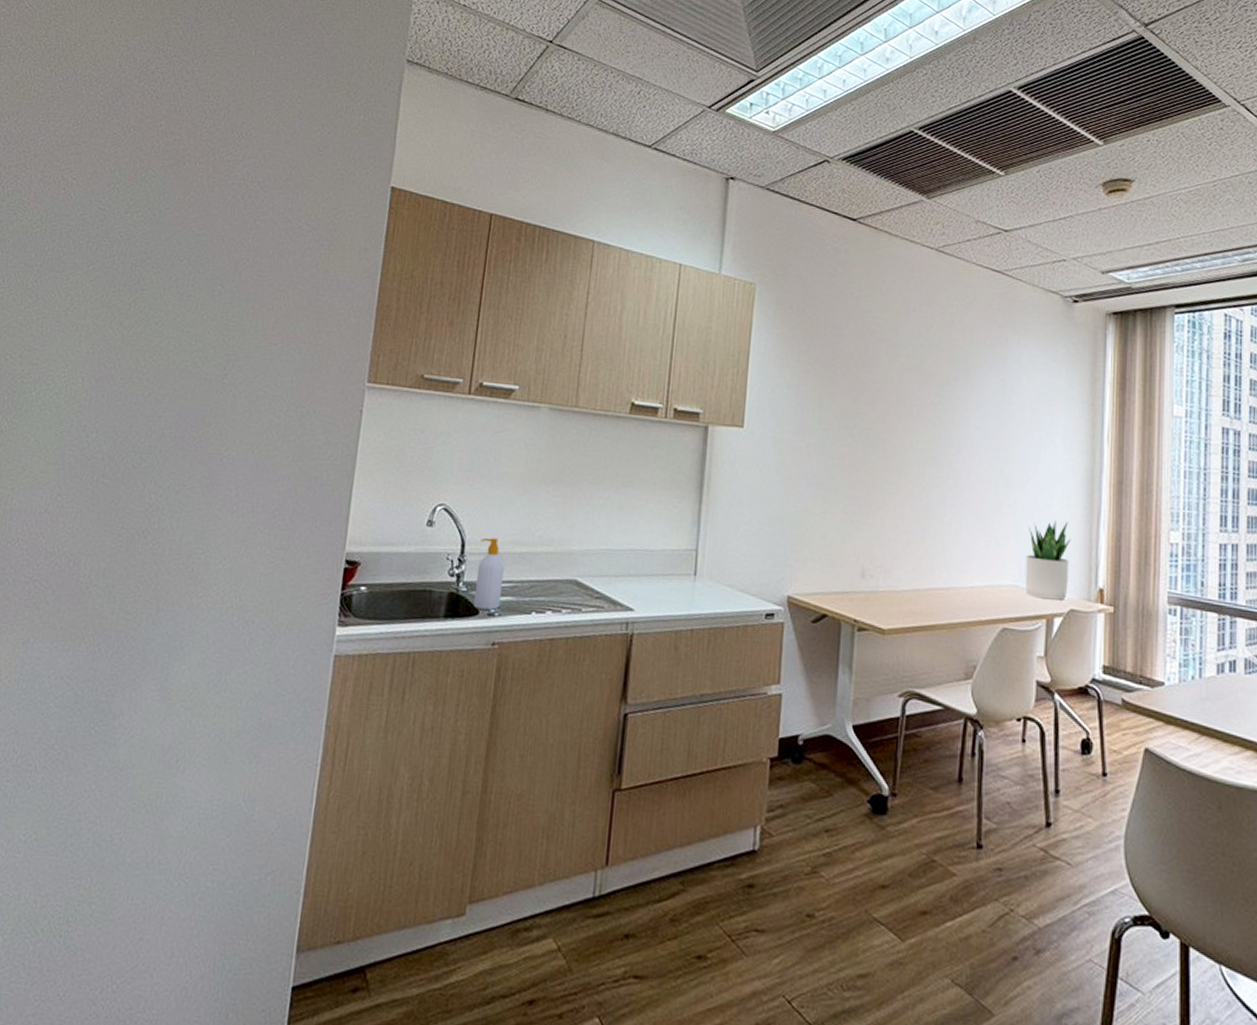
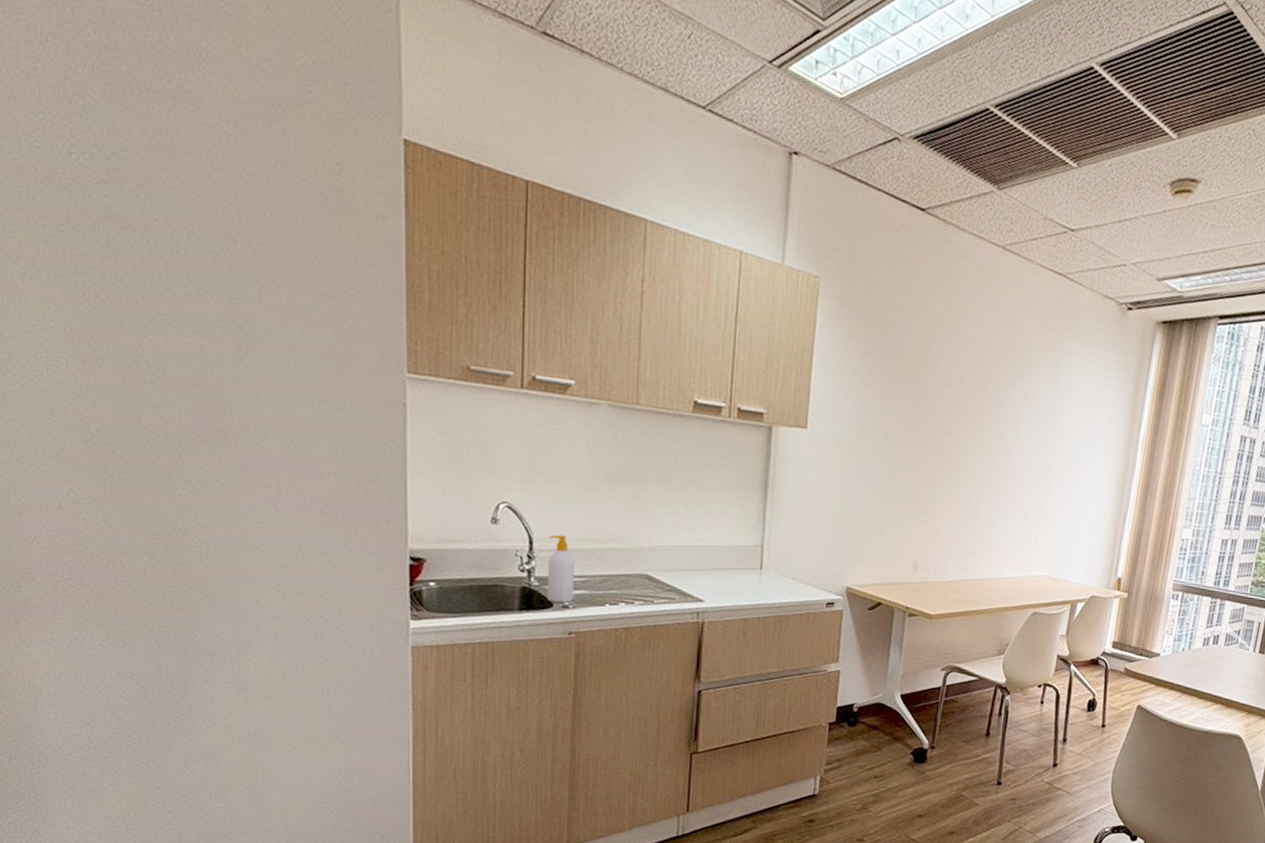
planter: present [1024,520,1071,601] -> none [1056,519,1099,588]

